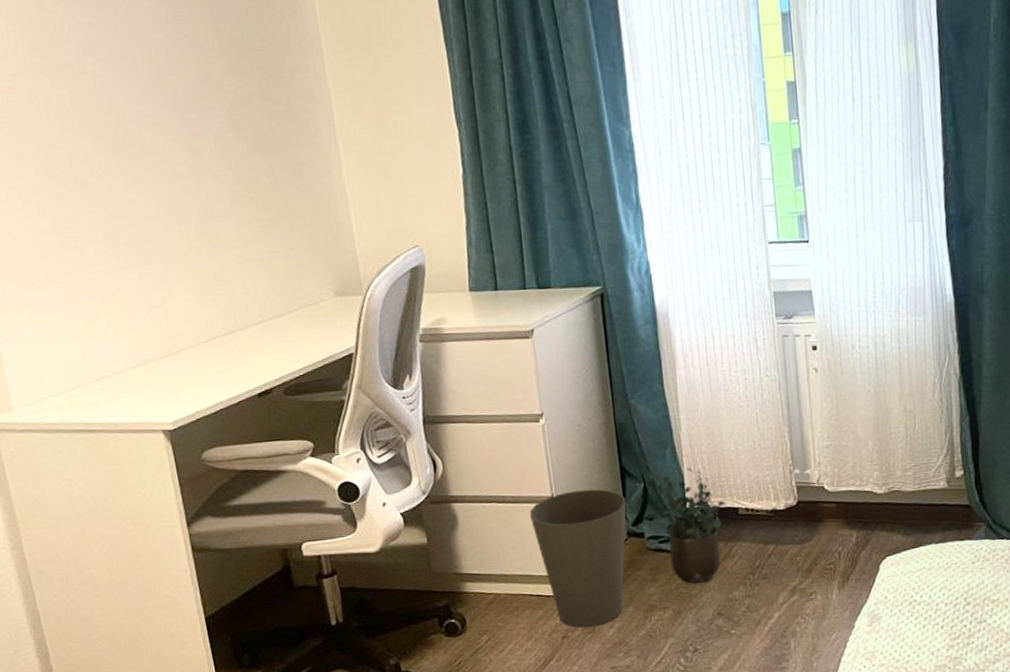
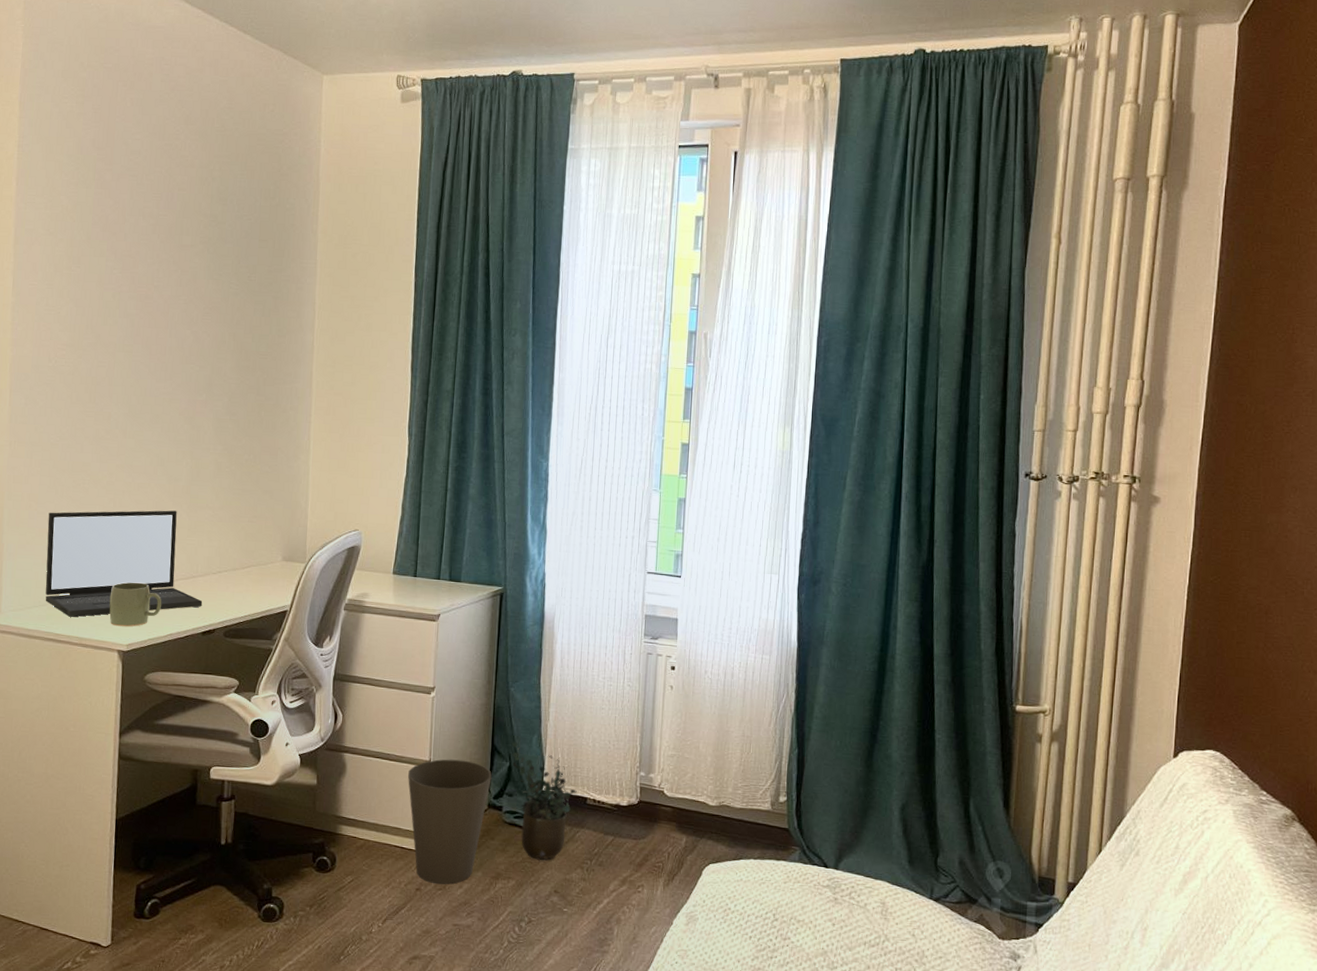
laptop: none [41,257,251,401] -> present [45,510,203,617]
mug: none [138,348,203,404] -> present [109,582,162,627]

